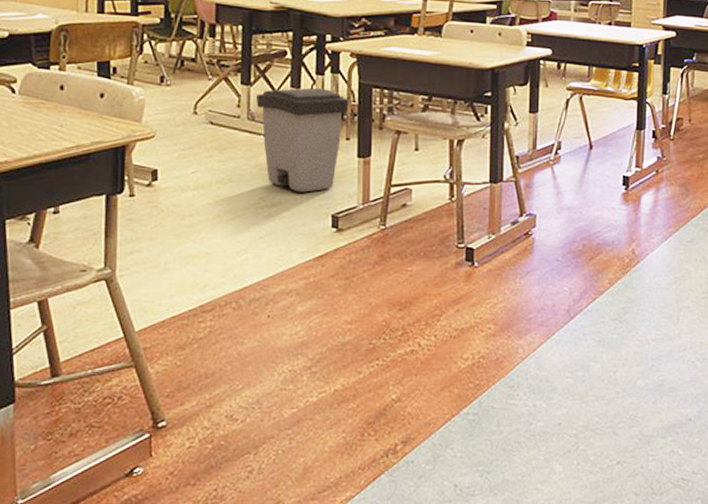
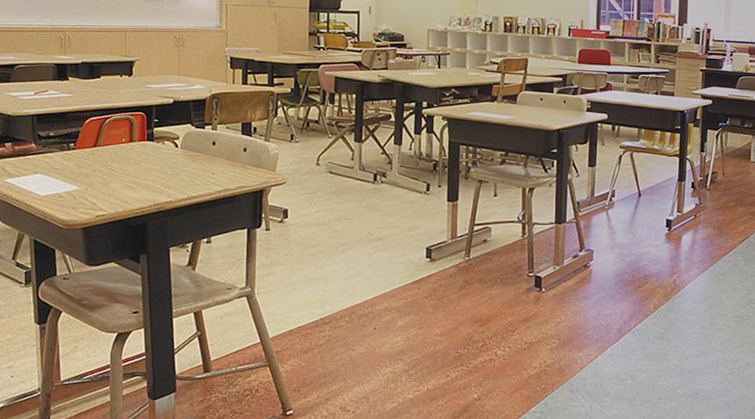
trash can: present [256,87,349,193] -> none [366,144,441,229]

